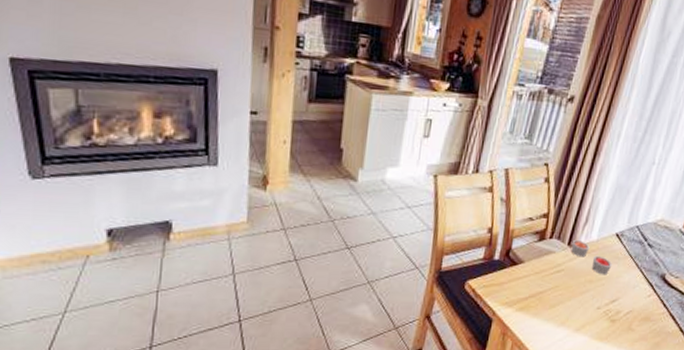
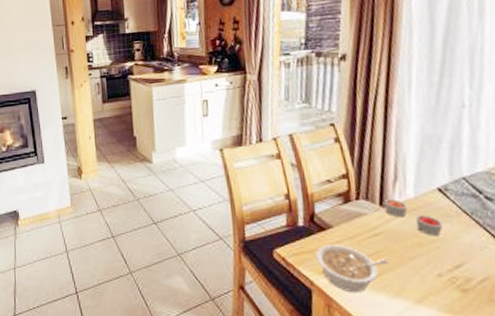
legume: none [503,277,562,323] -> present [315,243,389,293]

